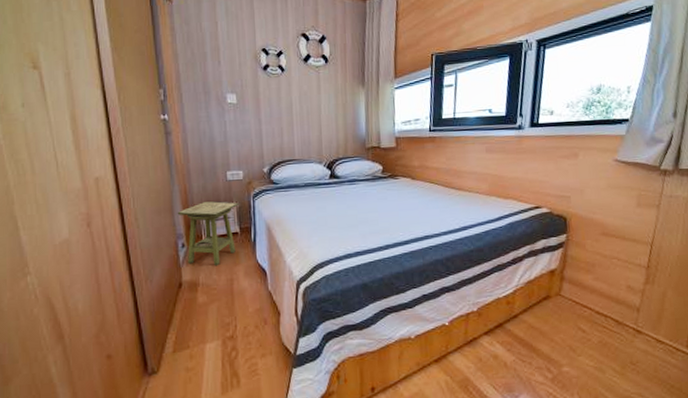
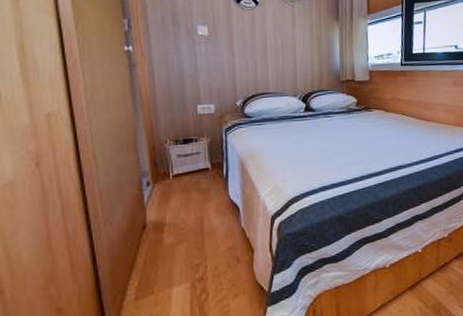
side table: present [177,201,239,266] -> none [141,136,210,205]

